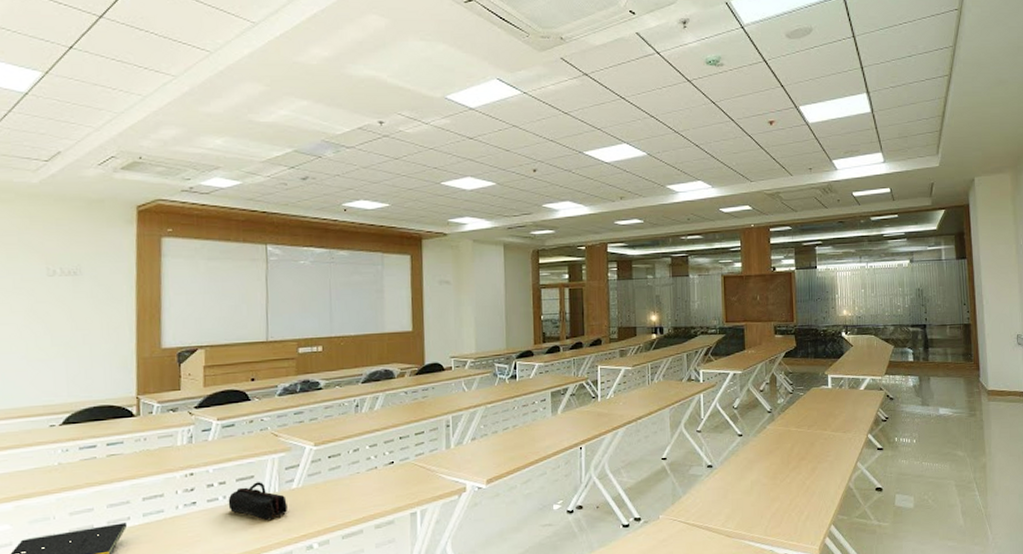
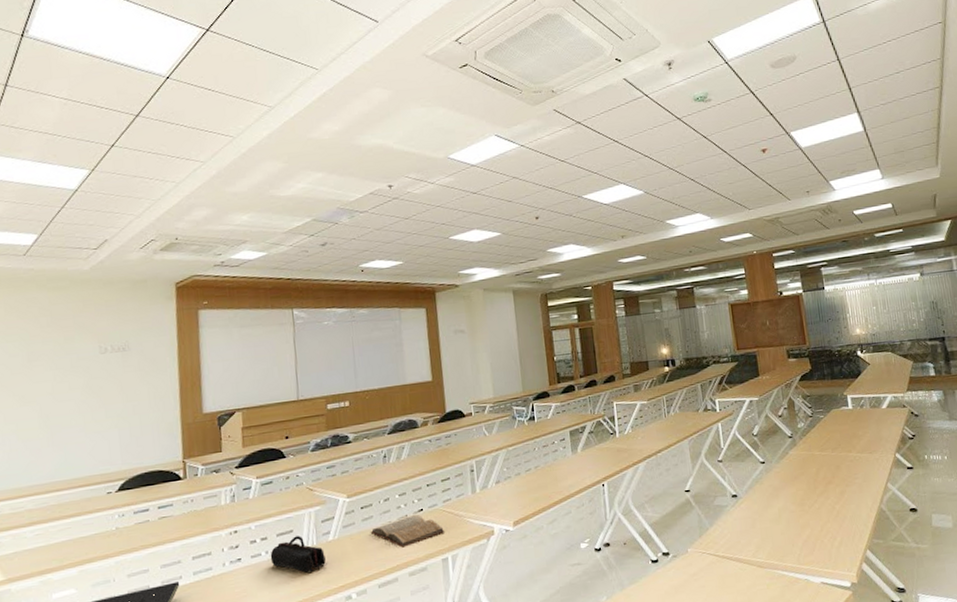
book: none [336,466,416,500] -> present [370,514,445,548]

